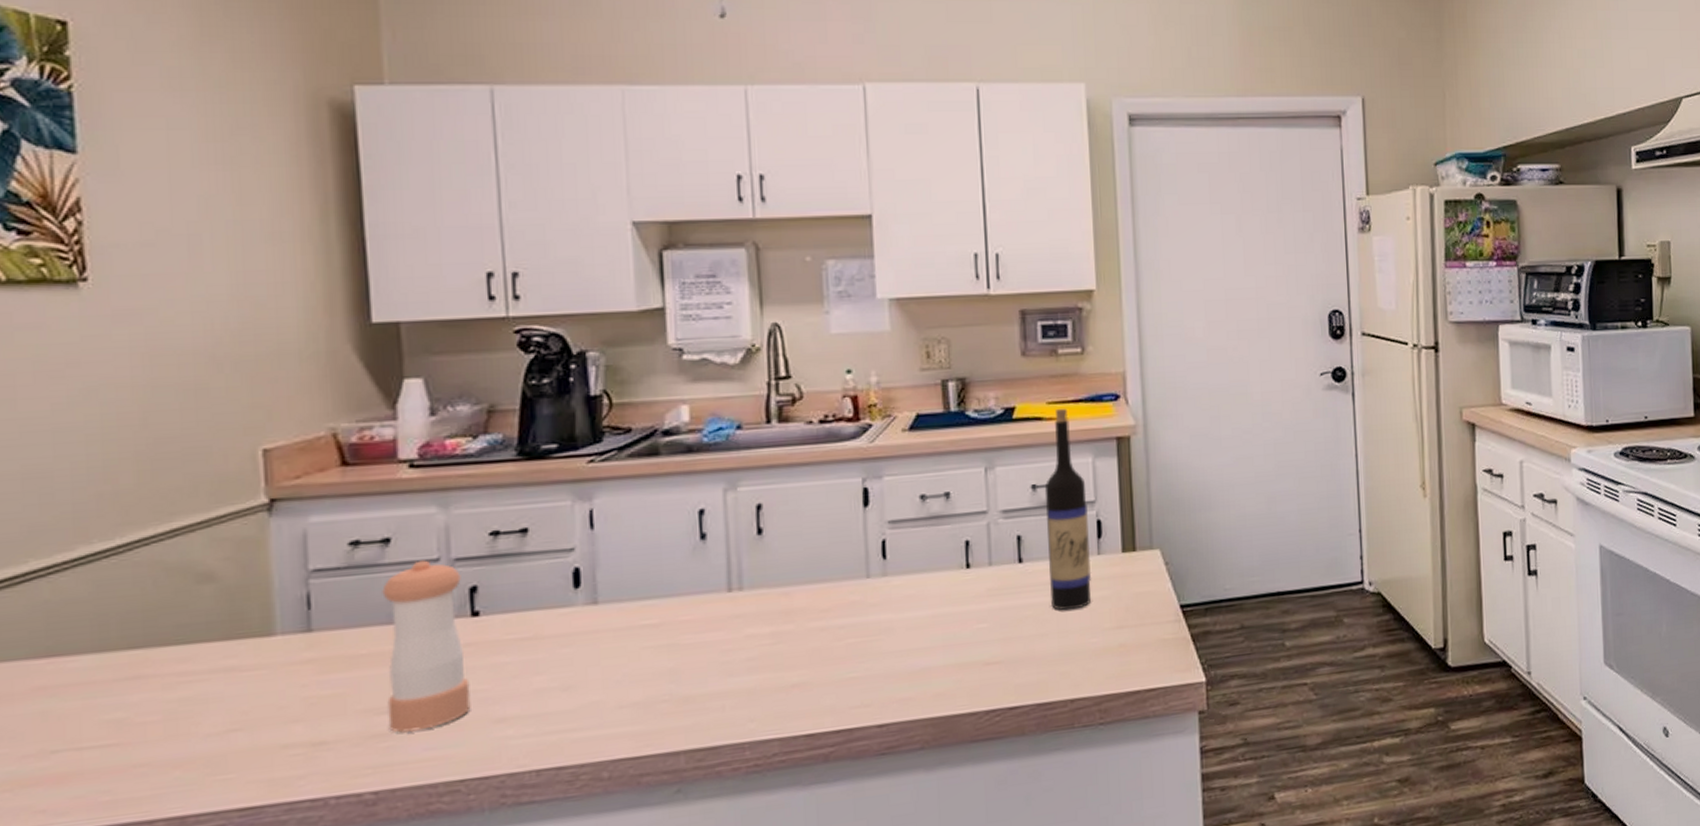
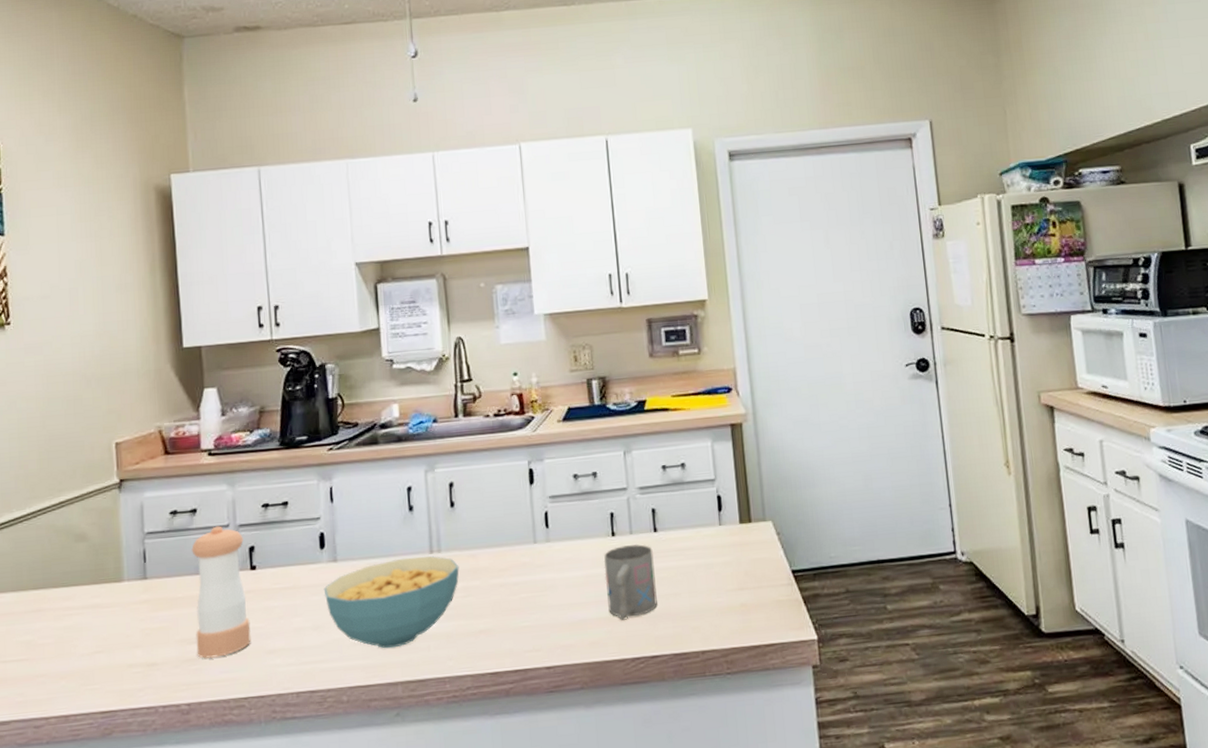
cereal bowl: none [577,595,767,711] -> present [323,556,459,649]
mug: none [954,577,1019,667] -> present [603,544,658,621]
wine bottle: present [1044,408,1092,611] -> none [672,400,716,574]

